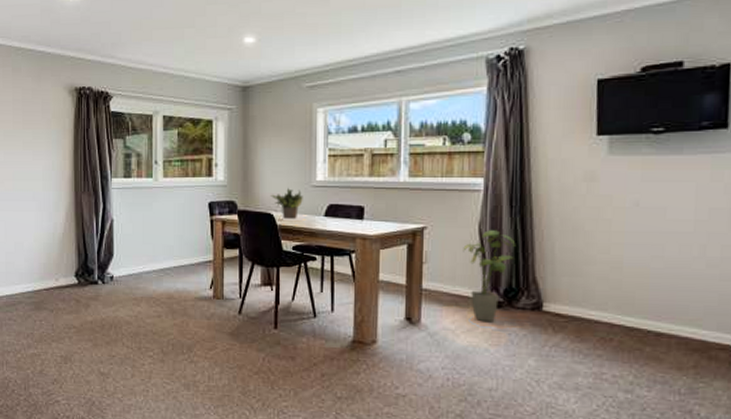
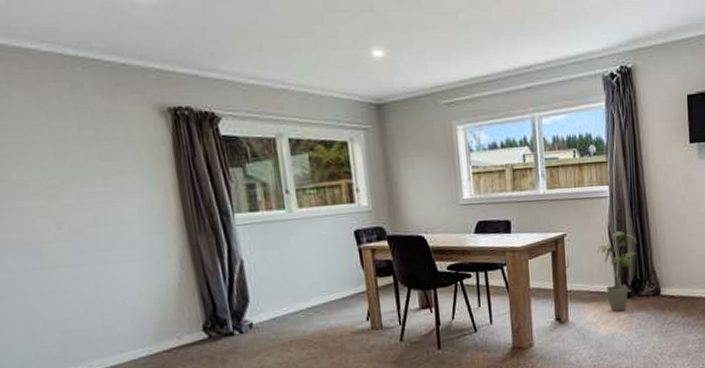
potted plant: present [271,187,303,219] -> none [420,208,453,240]

